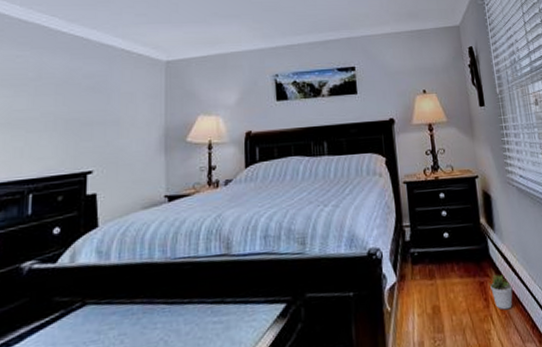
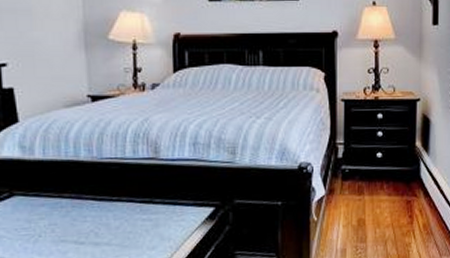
potted plant: present [488,274,513,310] -> none [415,194,438,227]

